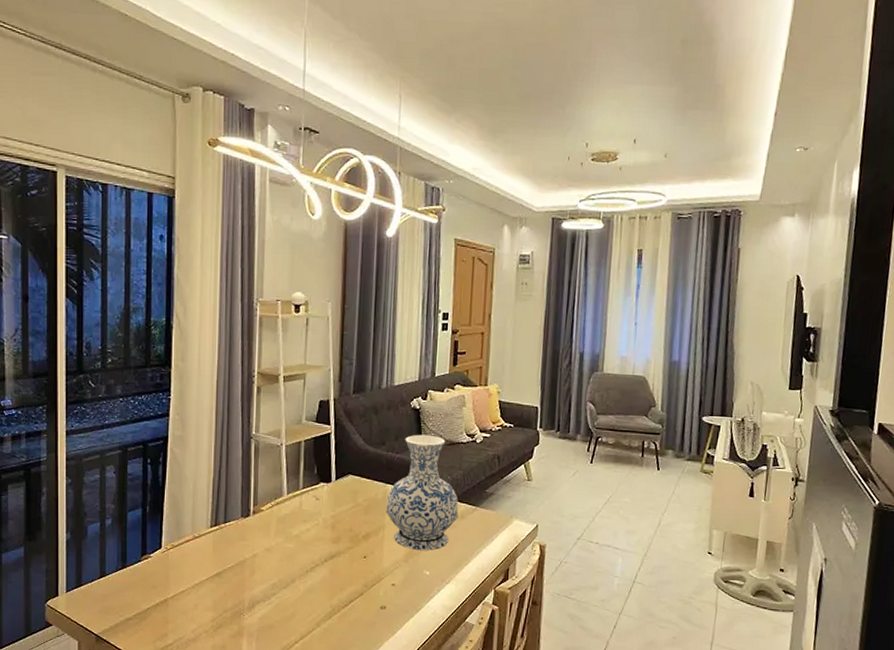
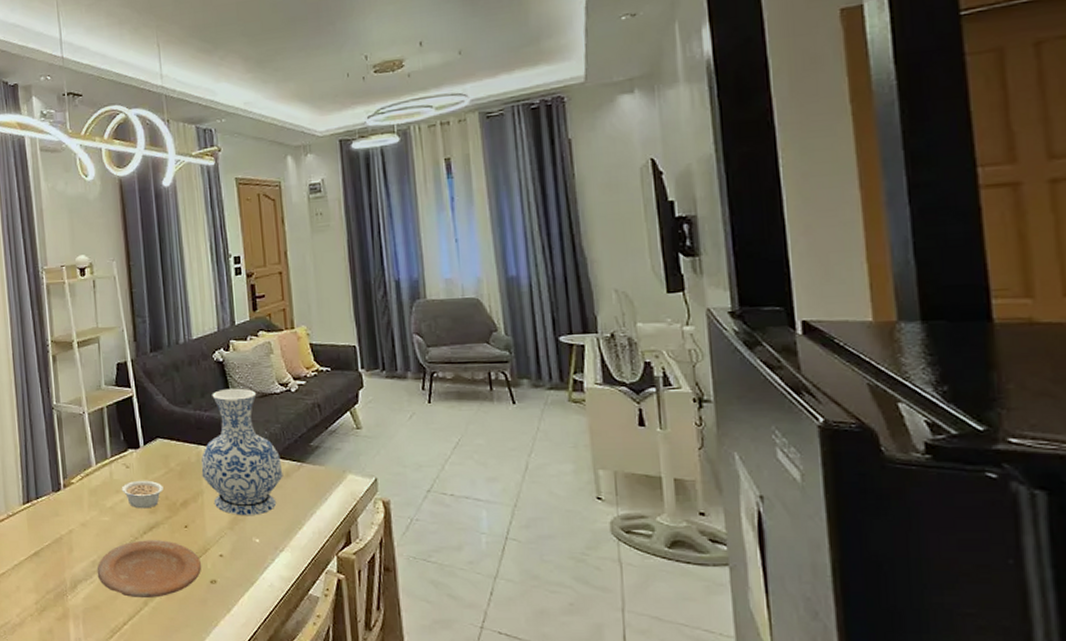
plate: none [275,567,374,620] -> present [96,540,201,599]
legume: none [308,512,349,539] -> present [121,480,163,509]

